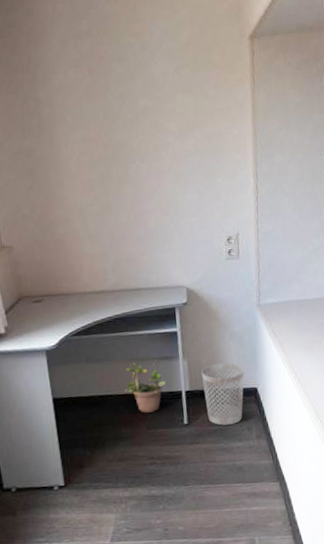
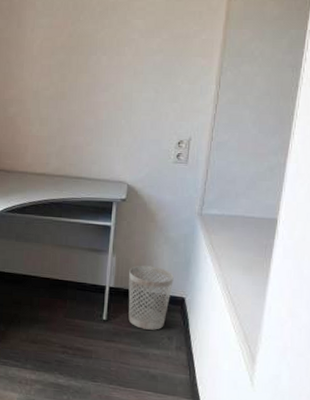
potted plant: present [125,360,166,413] -> none [49,248,91,301]

